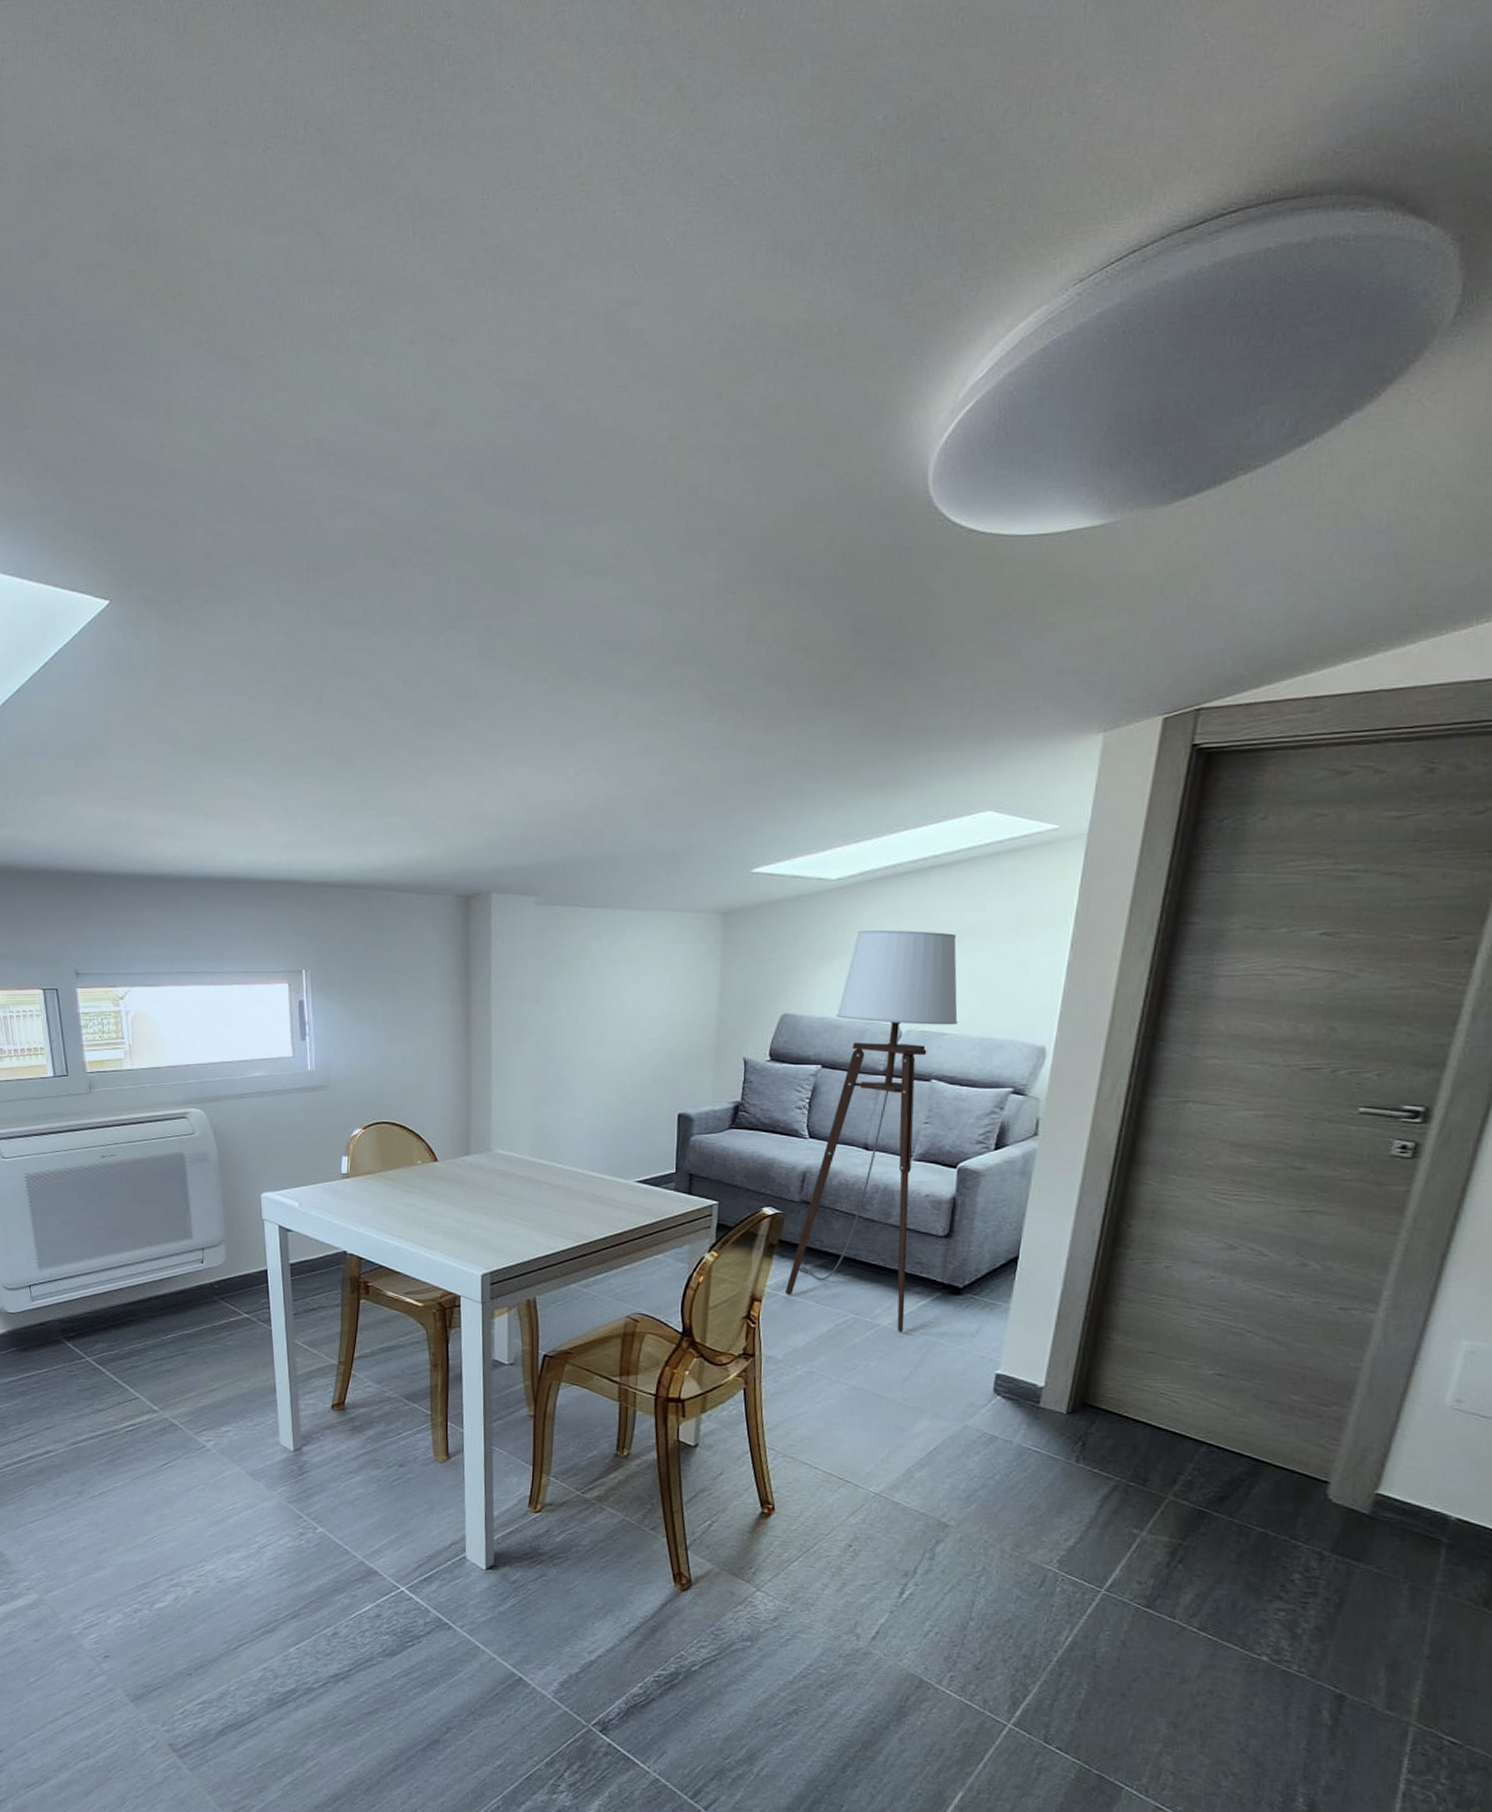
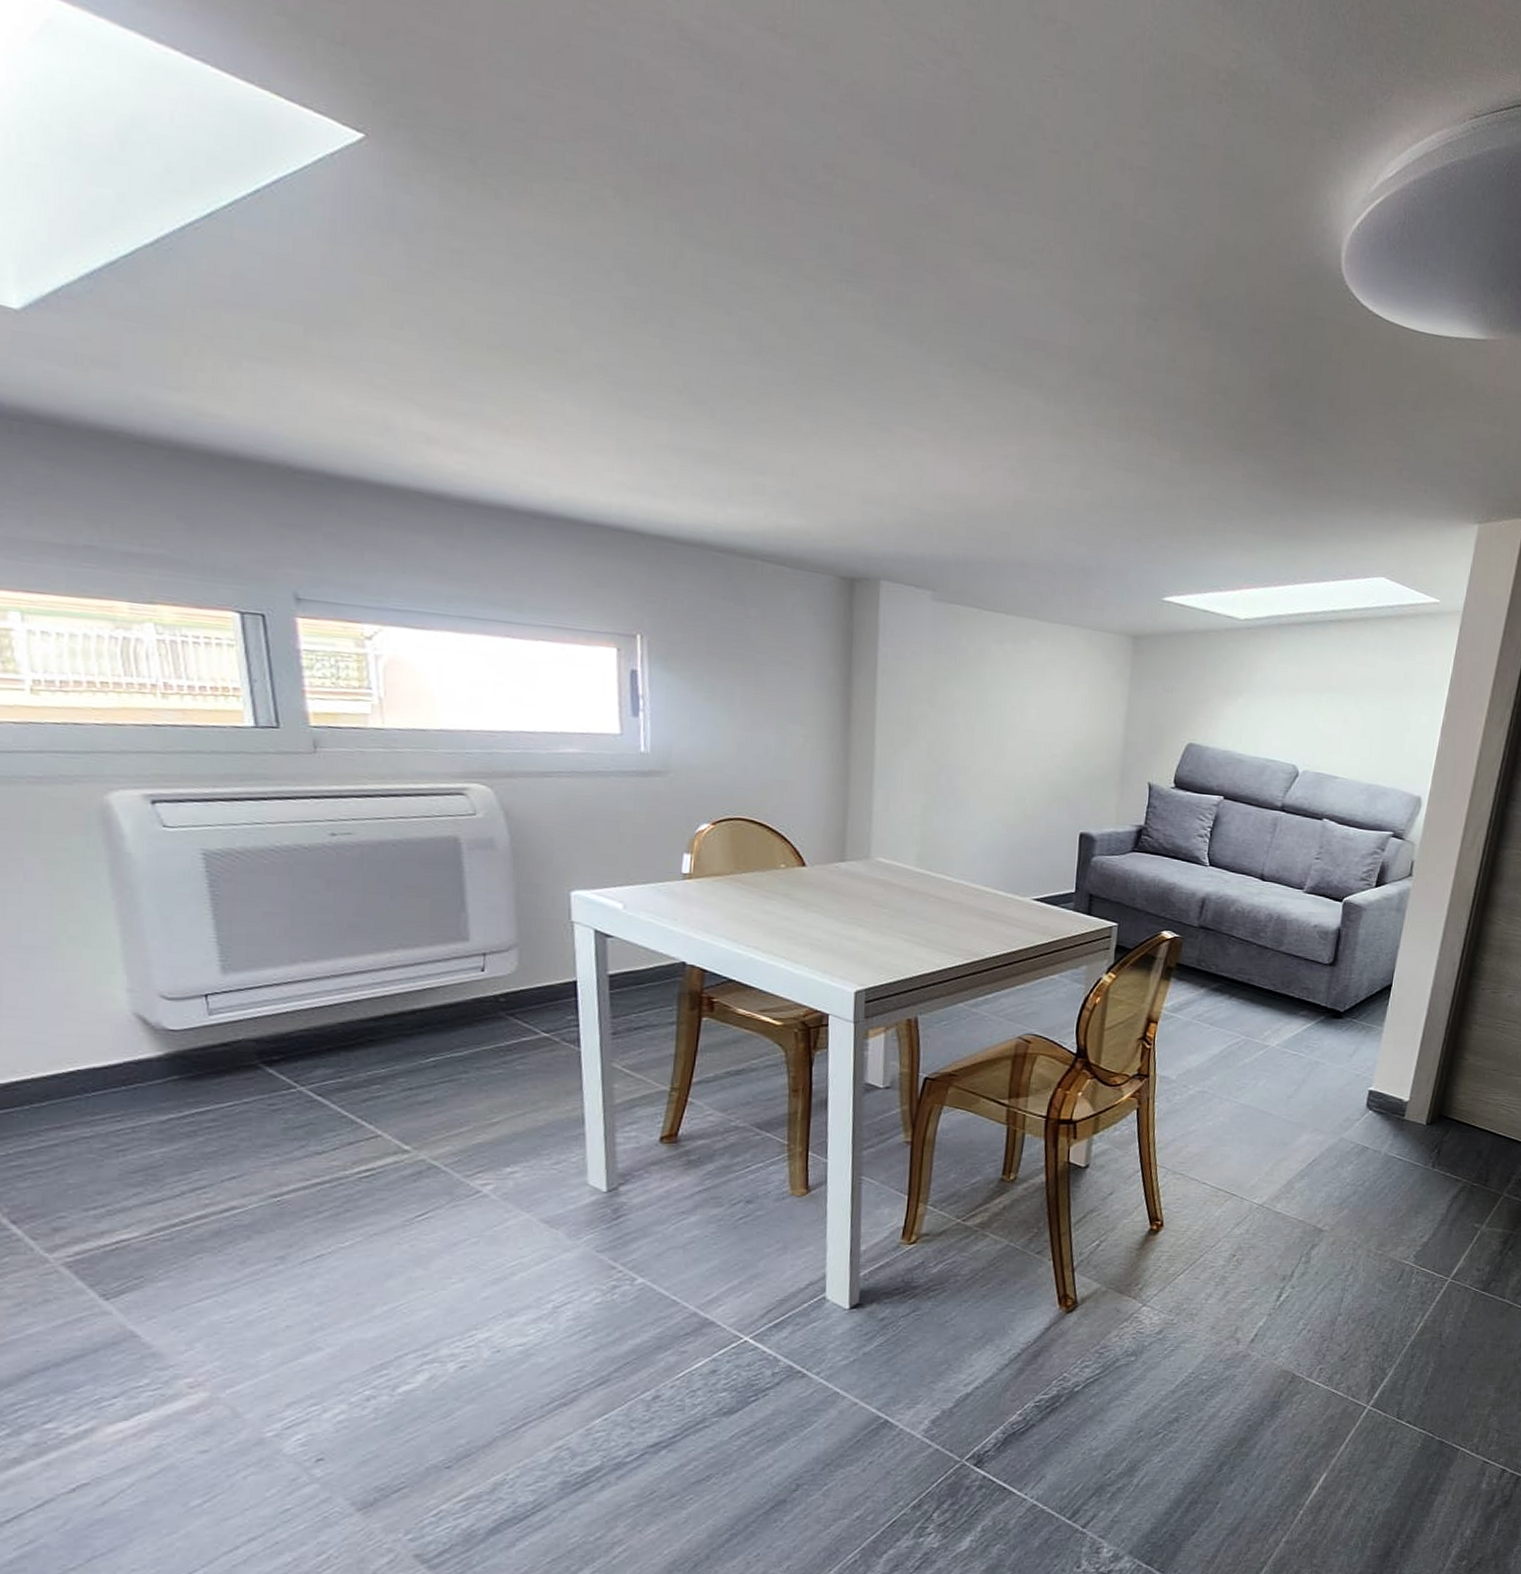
floor lamp: present [786,931,958,1333] -> none [1181,671,1350,1054]

